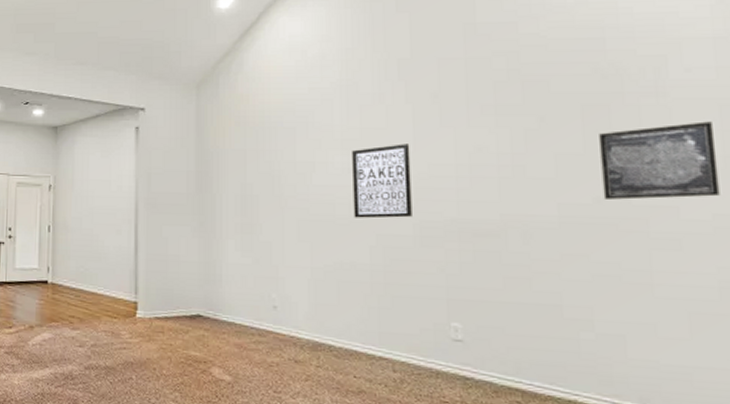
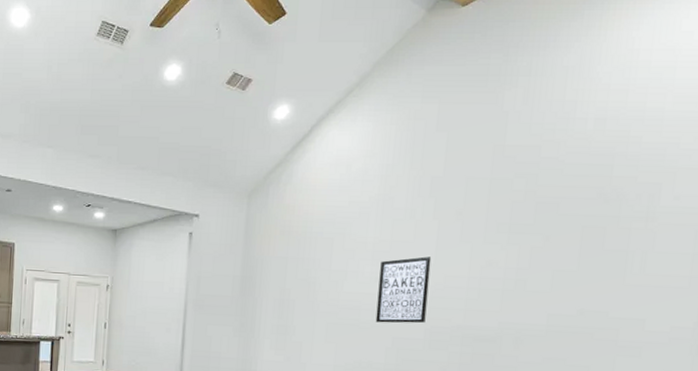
wall art: present [599,121,720,200] -> none [586,245,687,313]

